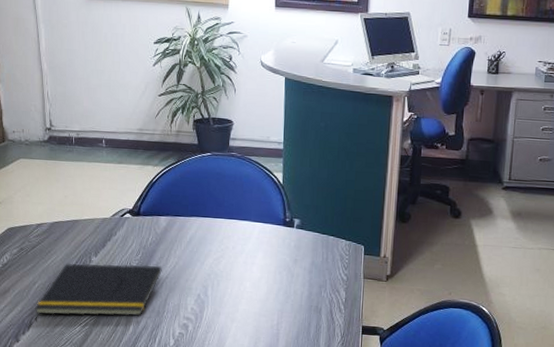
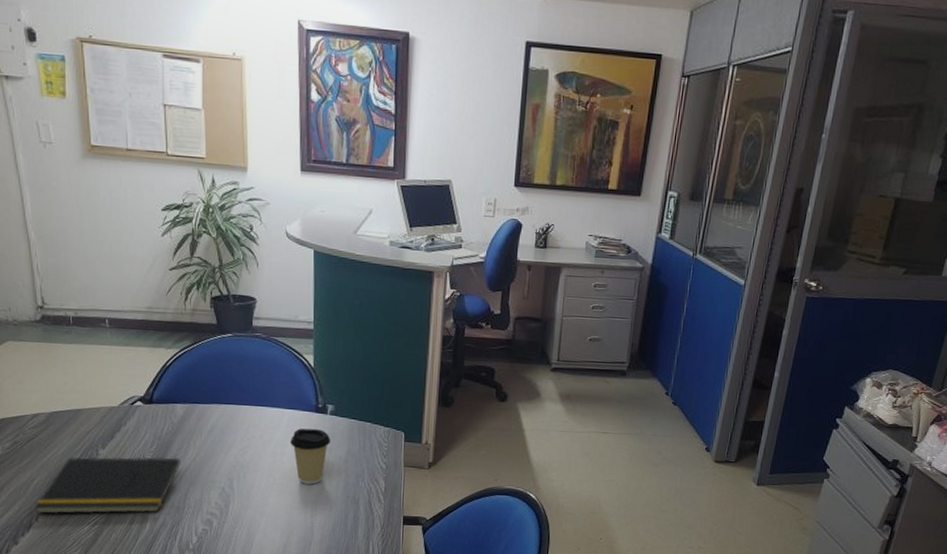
coffee cup: none [259,240,297,294] -> present [289,428,331,485]

